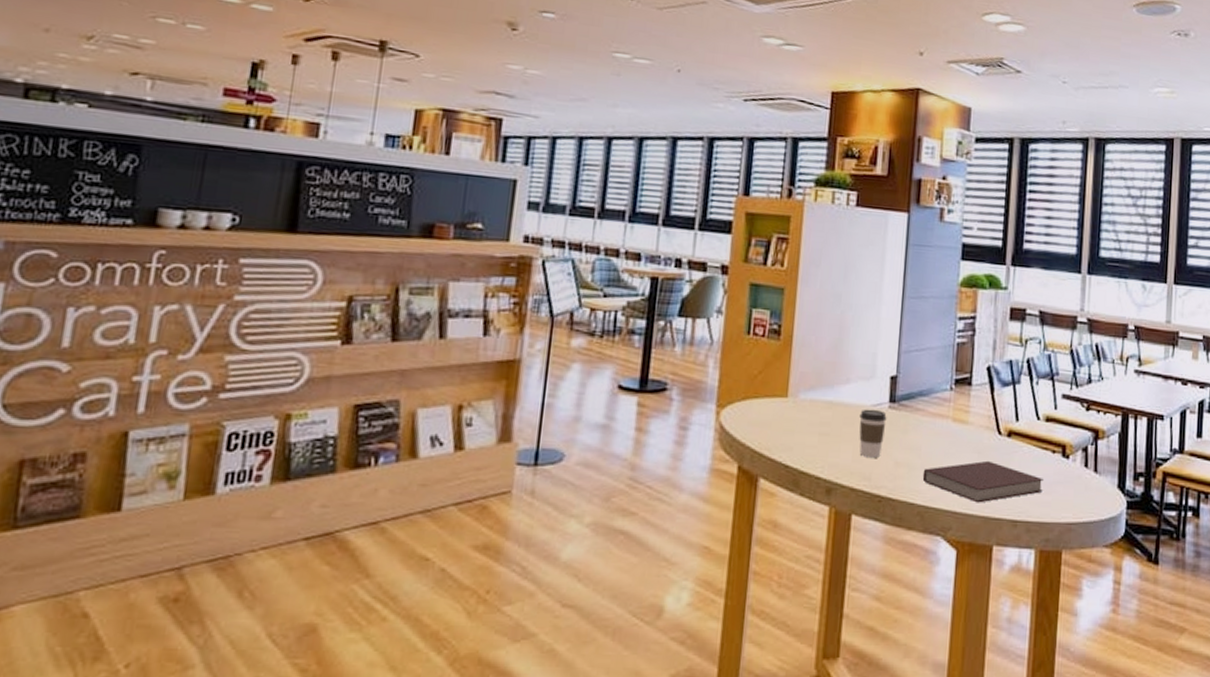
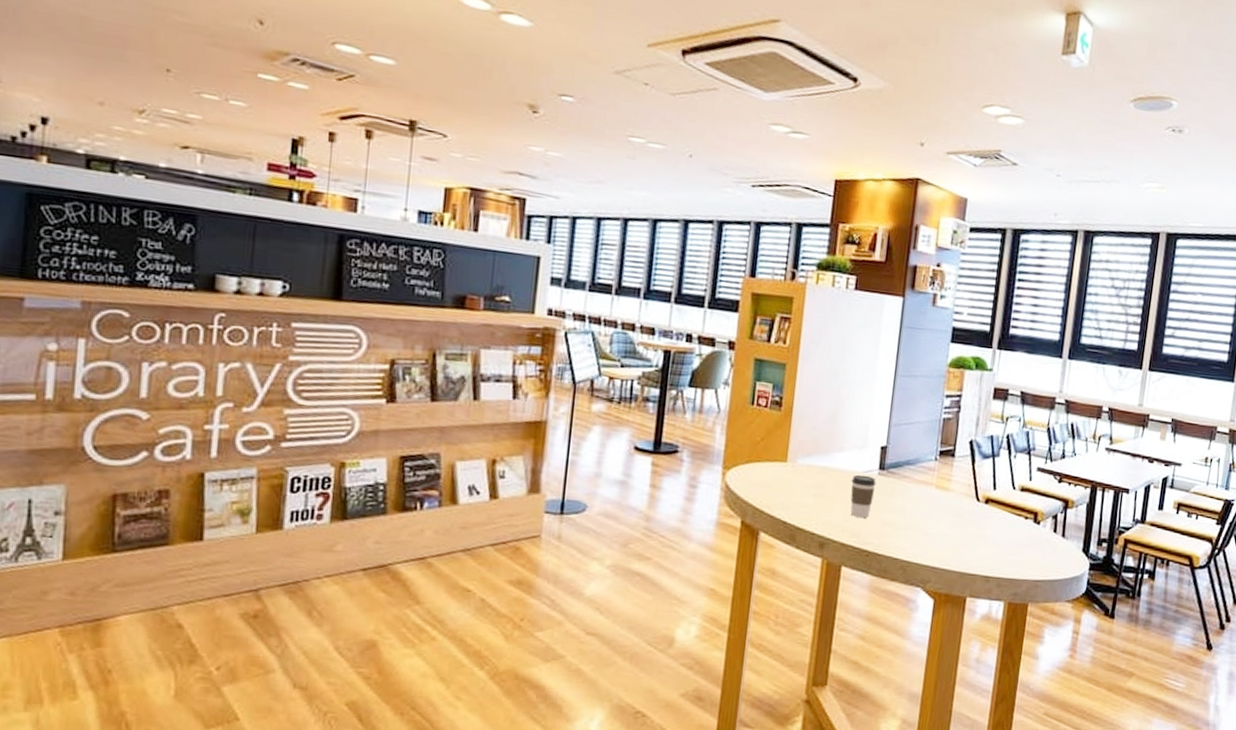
notebook: present [922,460,1043,503] -> none [906,523,1016,560]

